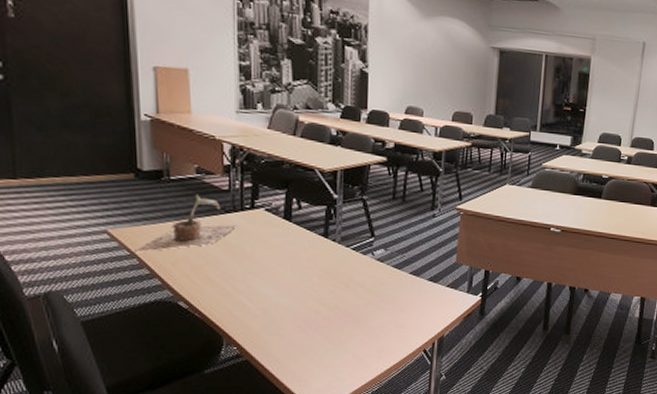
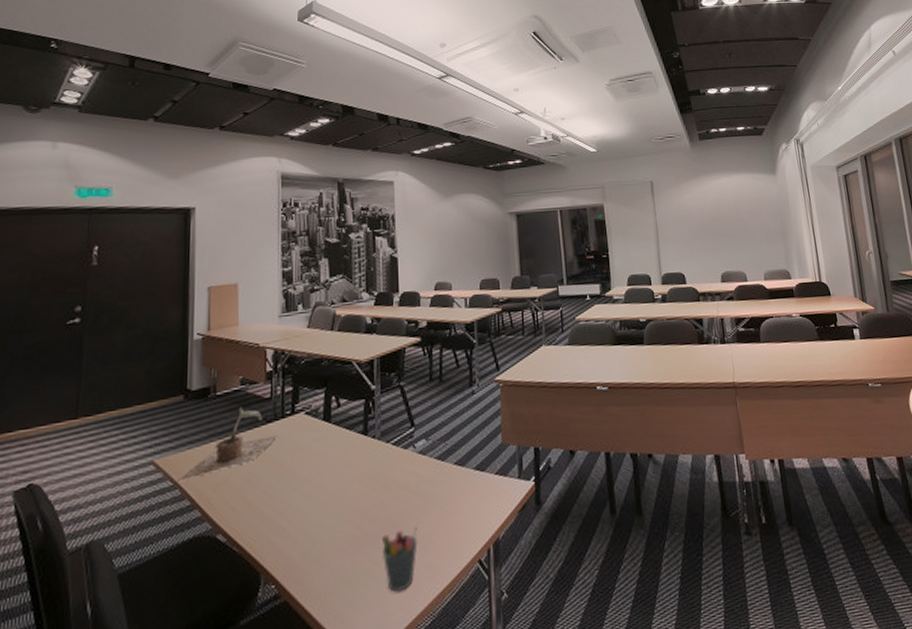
pen holder: none [337,315,373,365] -> present [381,522,419,592]

